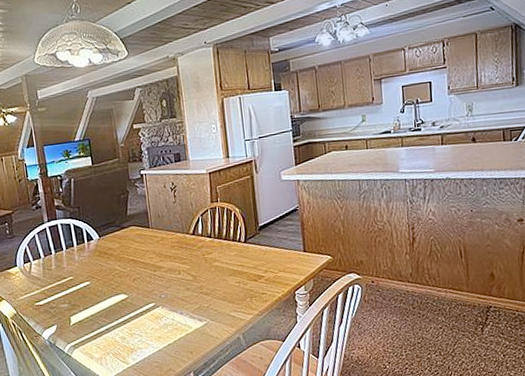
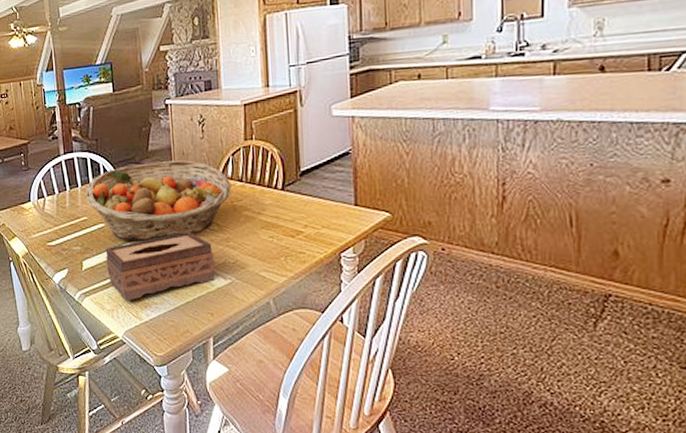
fruit basket: none [70,221,203,295] -> present [85,160,232,241]
tissue box: none [92,283,193,349] -> present [105,231,215,302]

